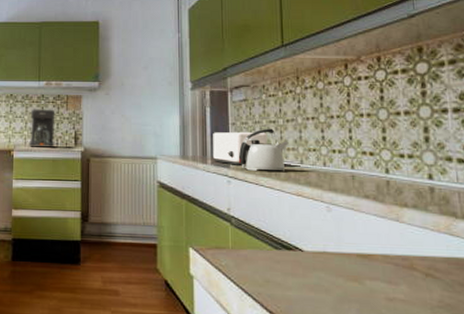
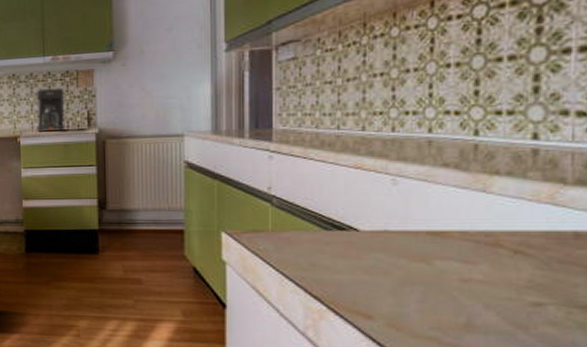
toaster: present [213,132,268,165] -> none [252,95,321,138]
kettle: present [238,128,289,171] -> none [283,90,348,143]

